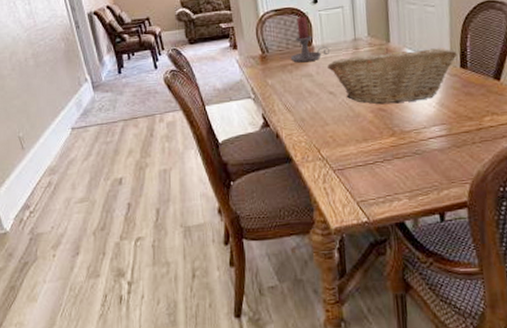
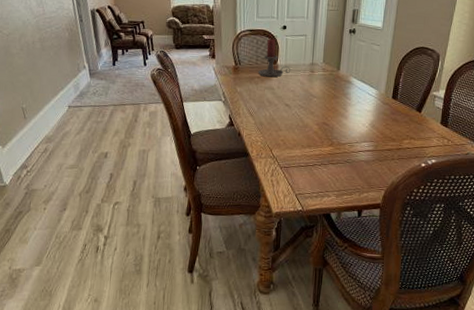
fruit basket: present [327,48,457,104] -> none [287,74,391,121]

